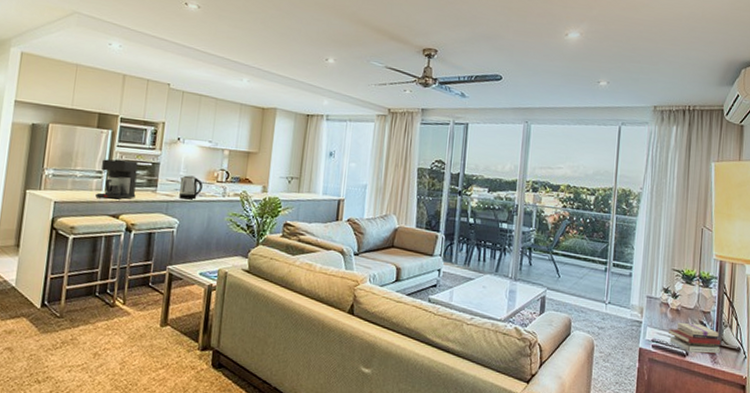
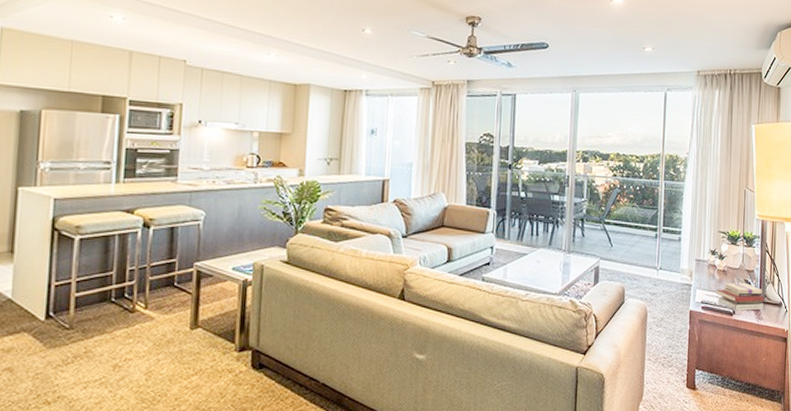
coffee maker: present [95,159,138,200] -> none [104,147,154,193]
kettle: present [178,175,203,200] -> none [203,161,230,189]

